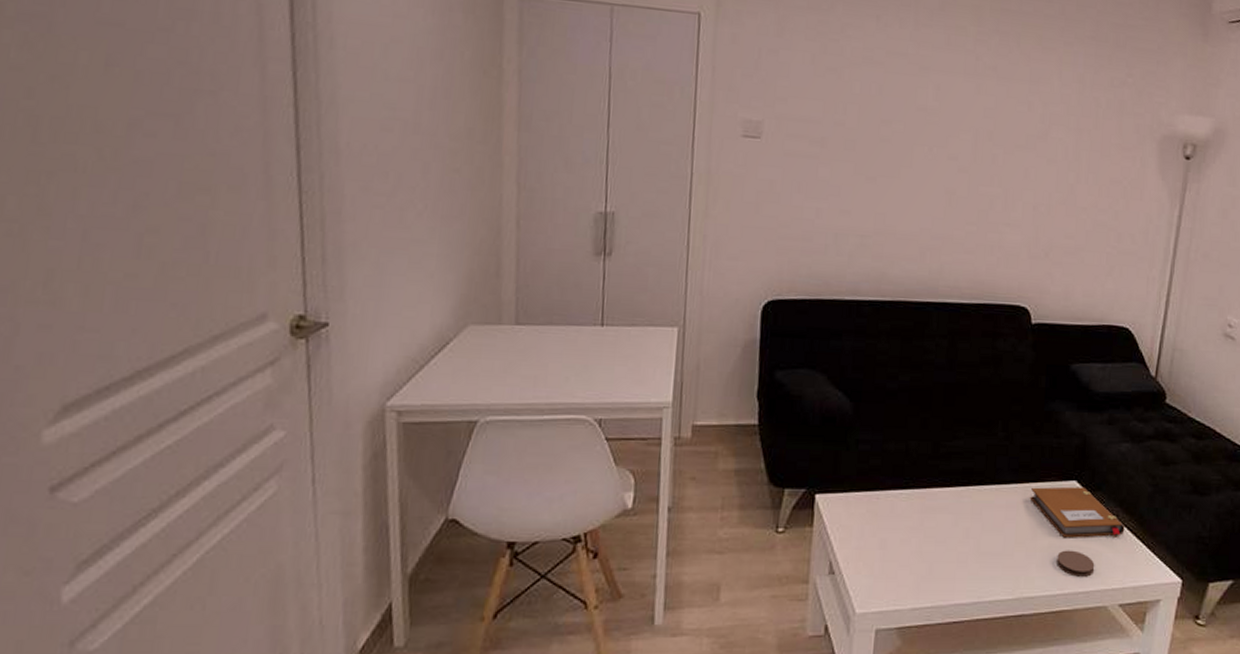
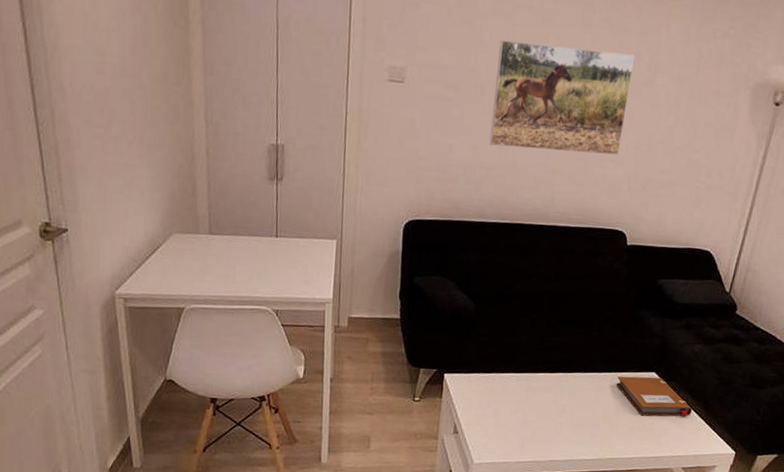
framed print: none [863,89,1026,218] -> present [489,39,636,155]
coaster: present [1057,550,1095,577] -> none [634,425,665,446]

